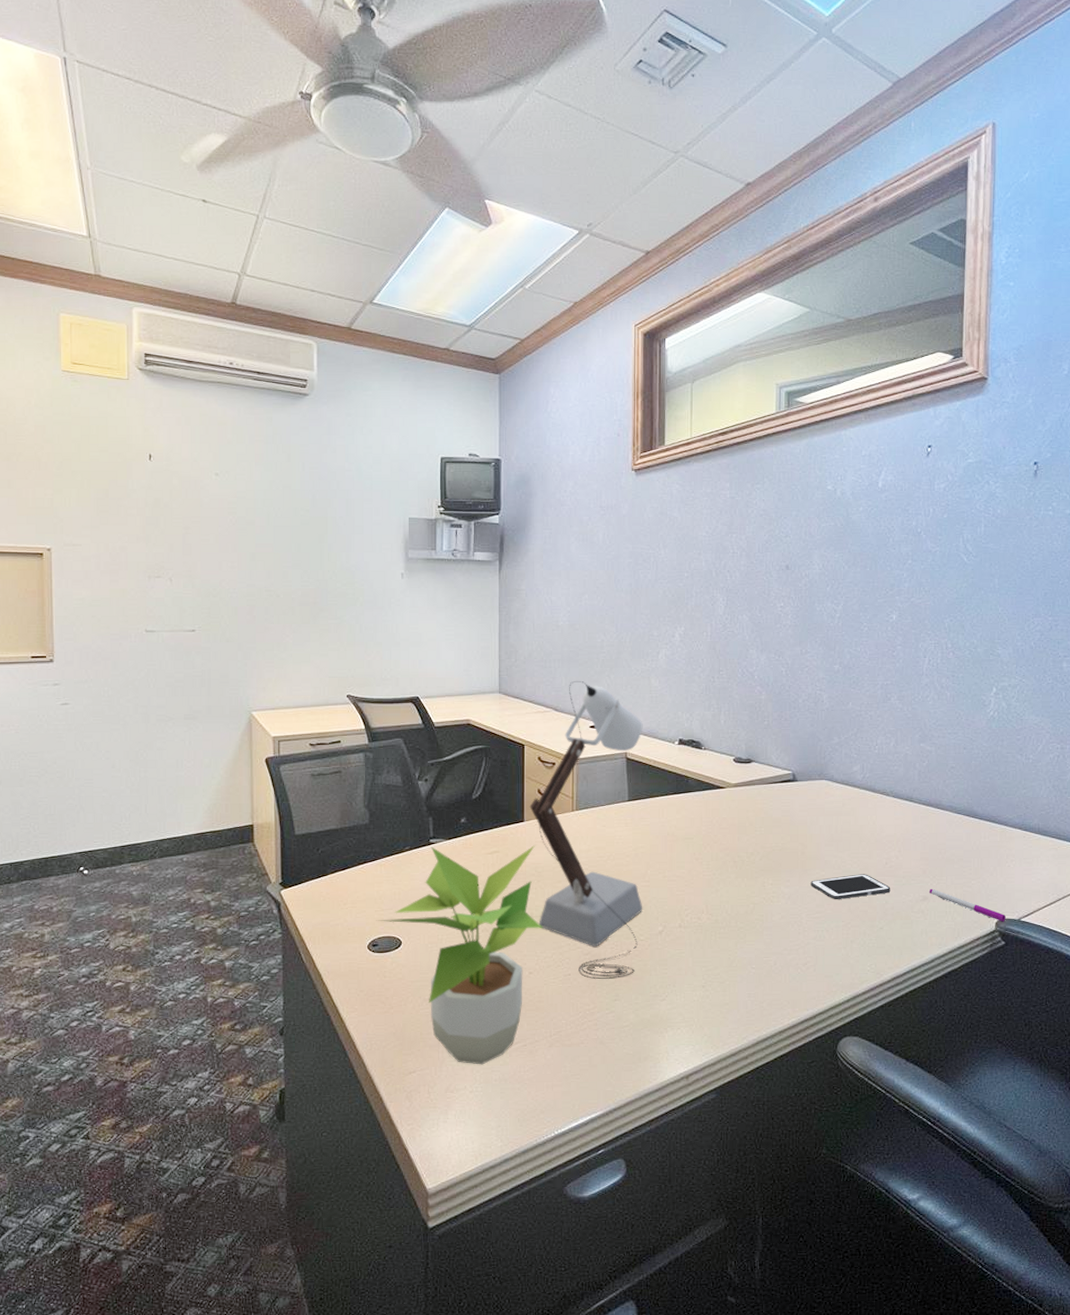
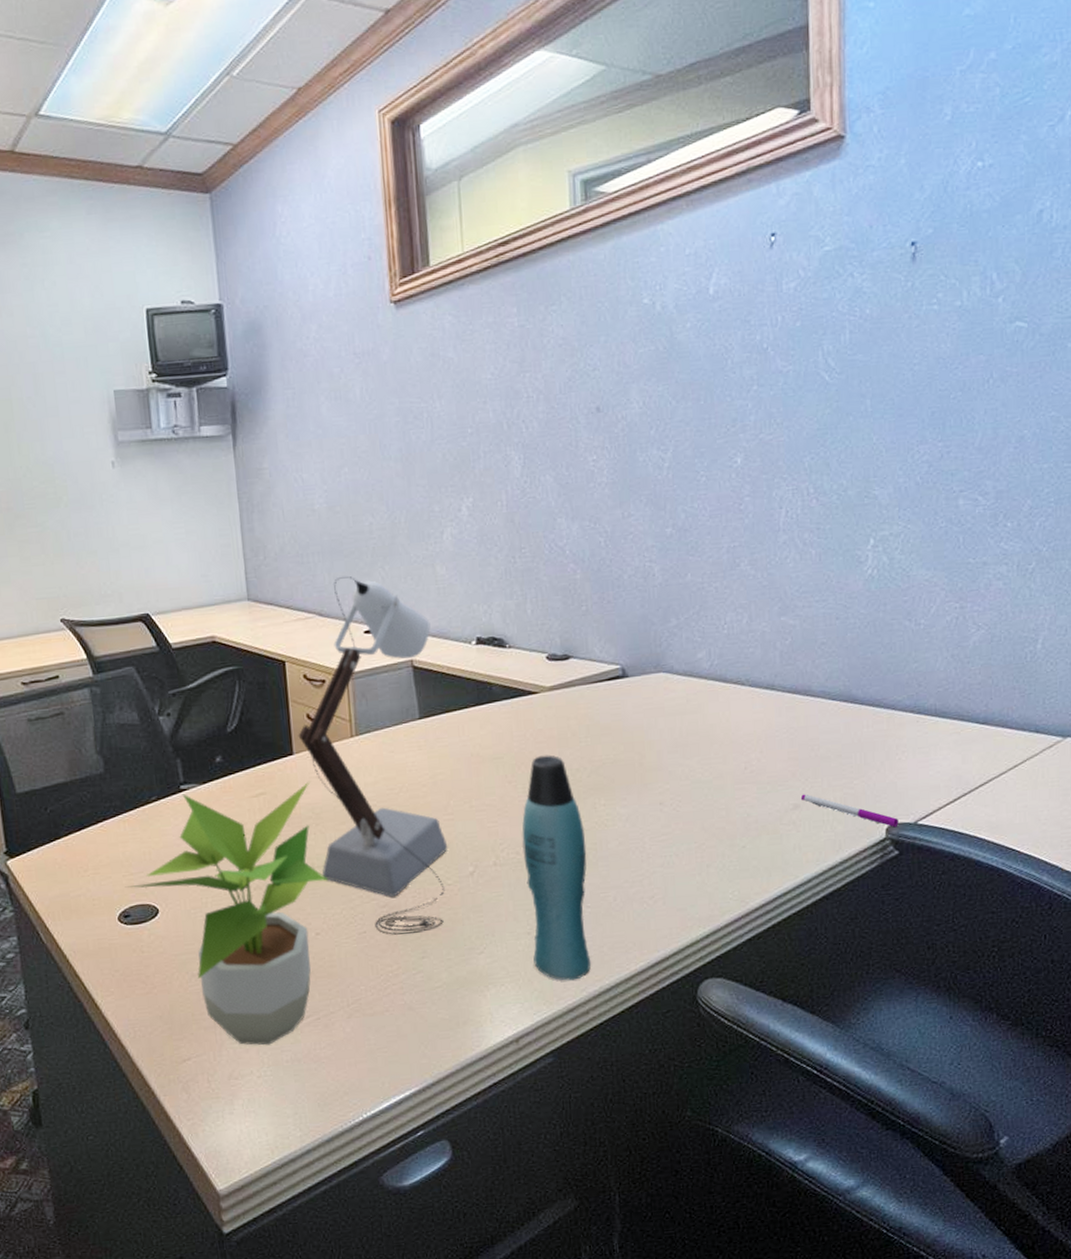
bottle: none [704,839,755,1029] -> present [522,755,591,981]
cell phone: present [811,874,891,899] -> none [652,783,753,817]

